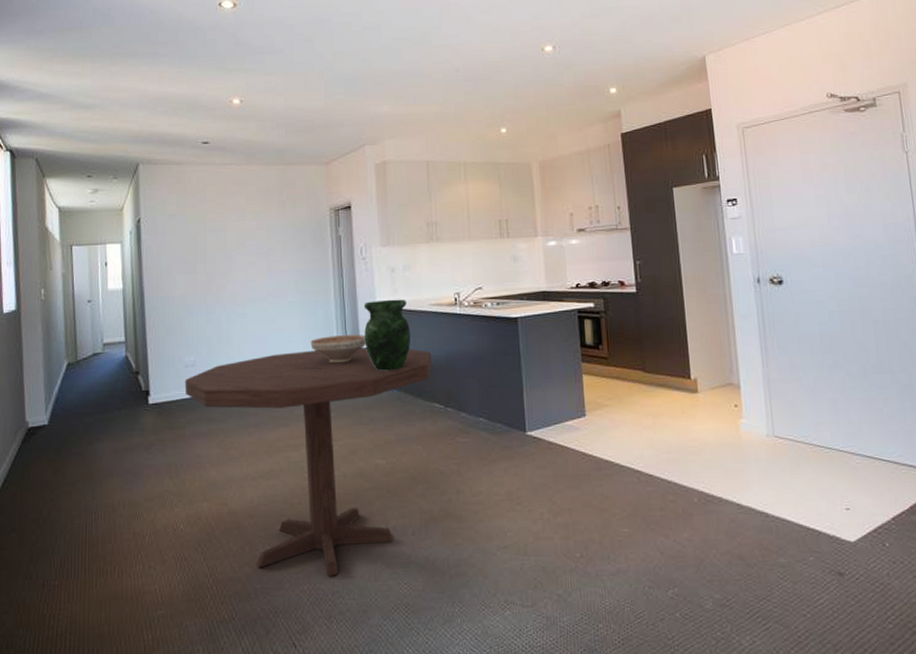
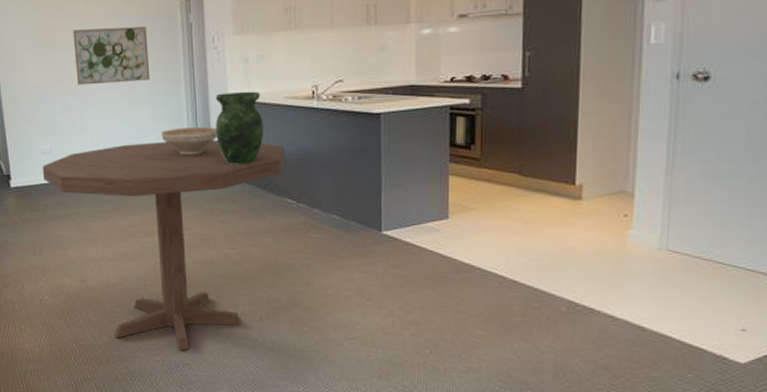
wall art: none [224,239,300,296] -> present [73,27,150,85]

